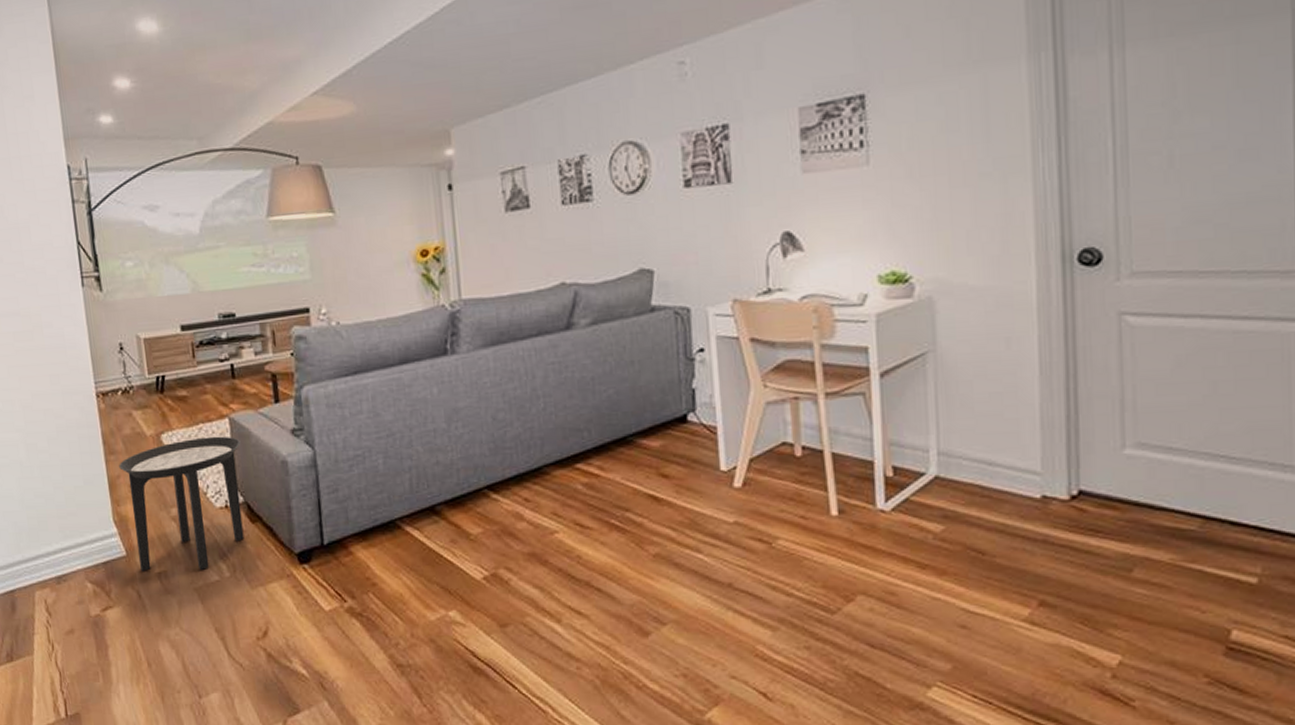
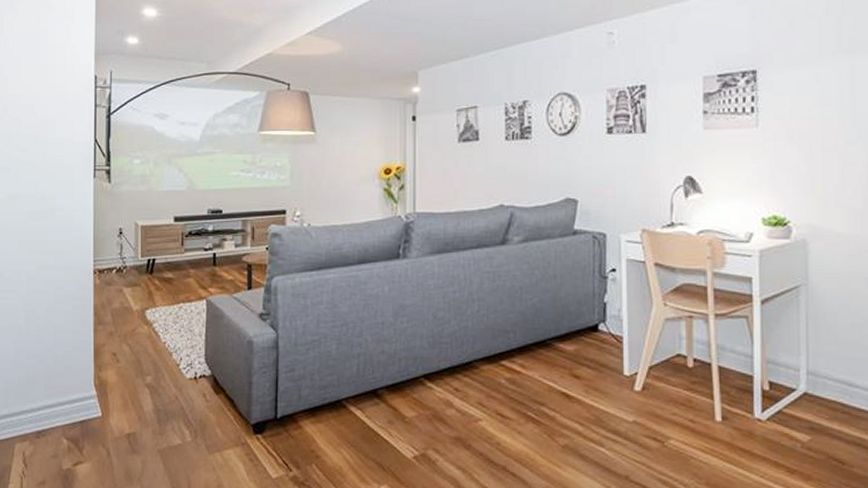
side table: present [119,436,244,571] -> none [105,315,214,434]

